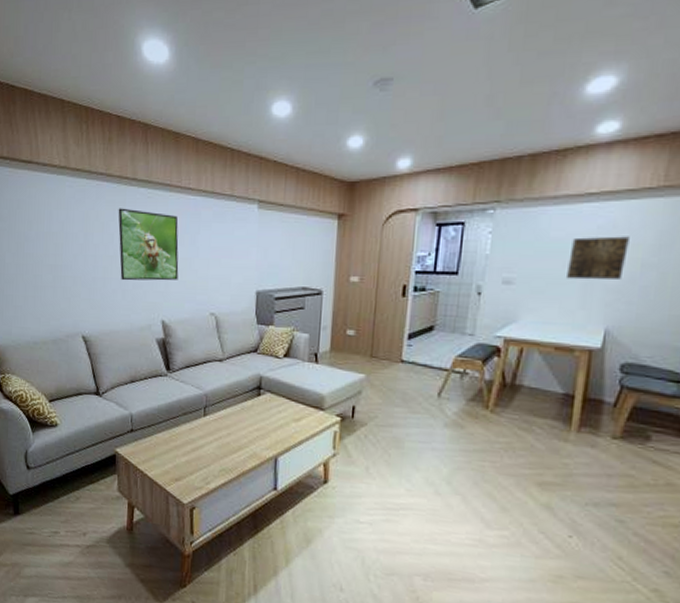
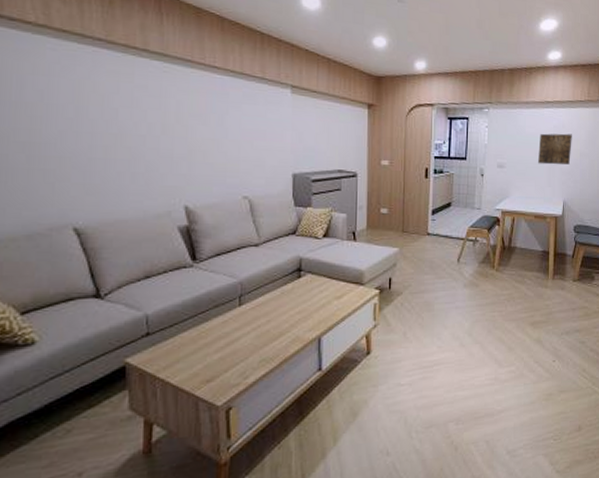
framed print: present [118,208,179,281] -> none [123,80,204,163]

